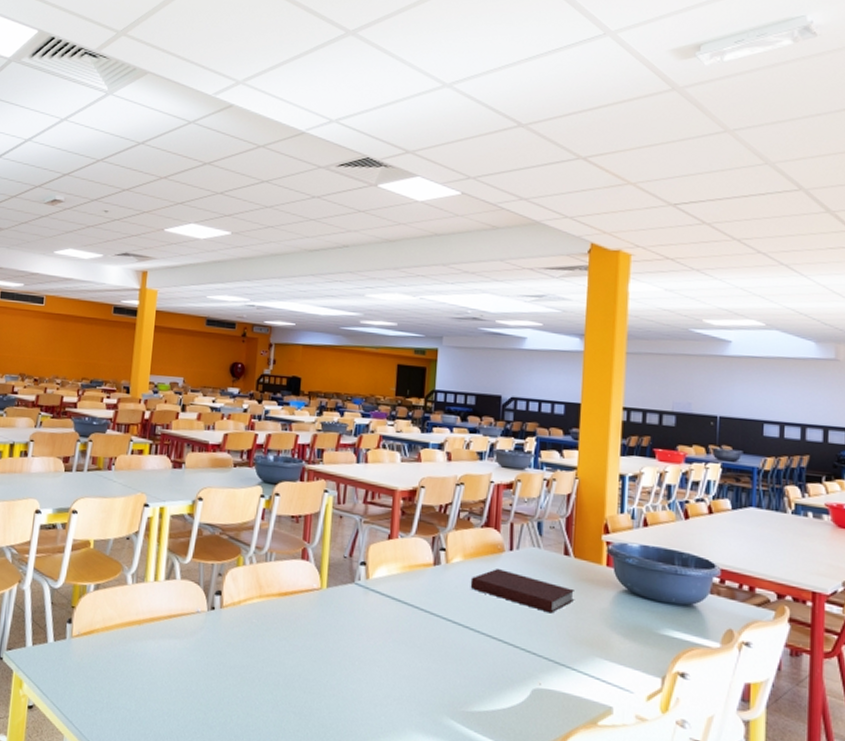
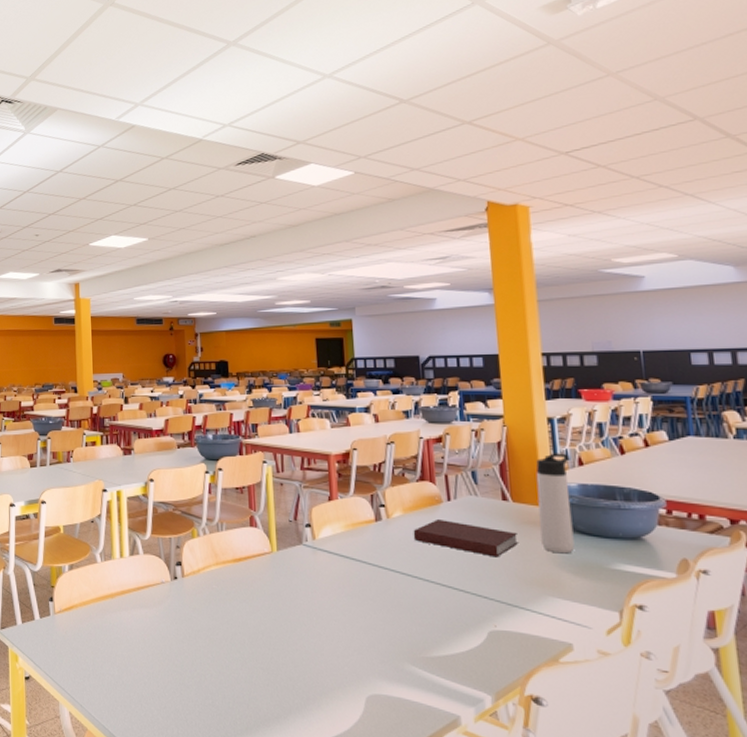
thermos bottle: none [595,511,636,615] -> present [536,453,575,554]

